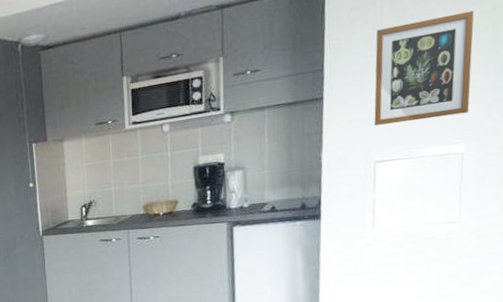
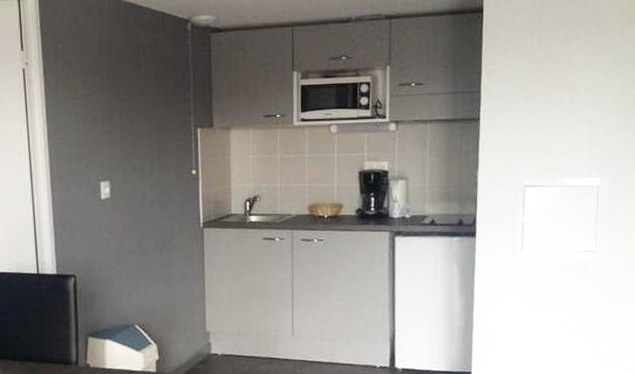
picture frame: present [374,10,474,126] -> none [524,56,608,152]

